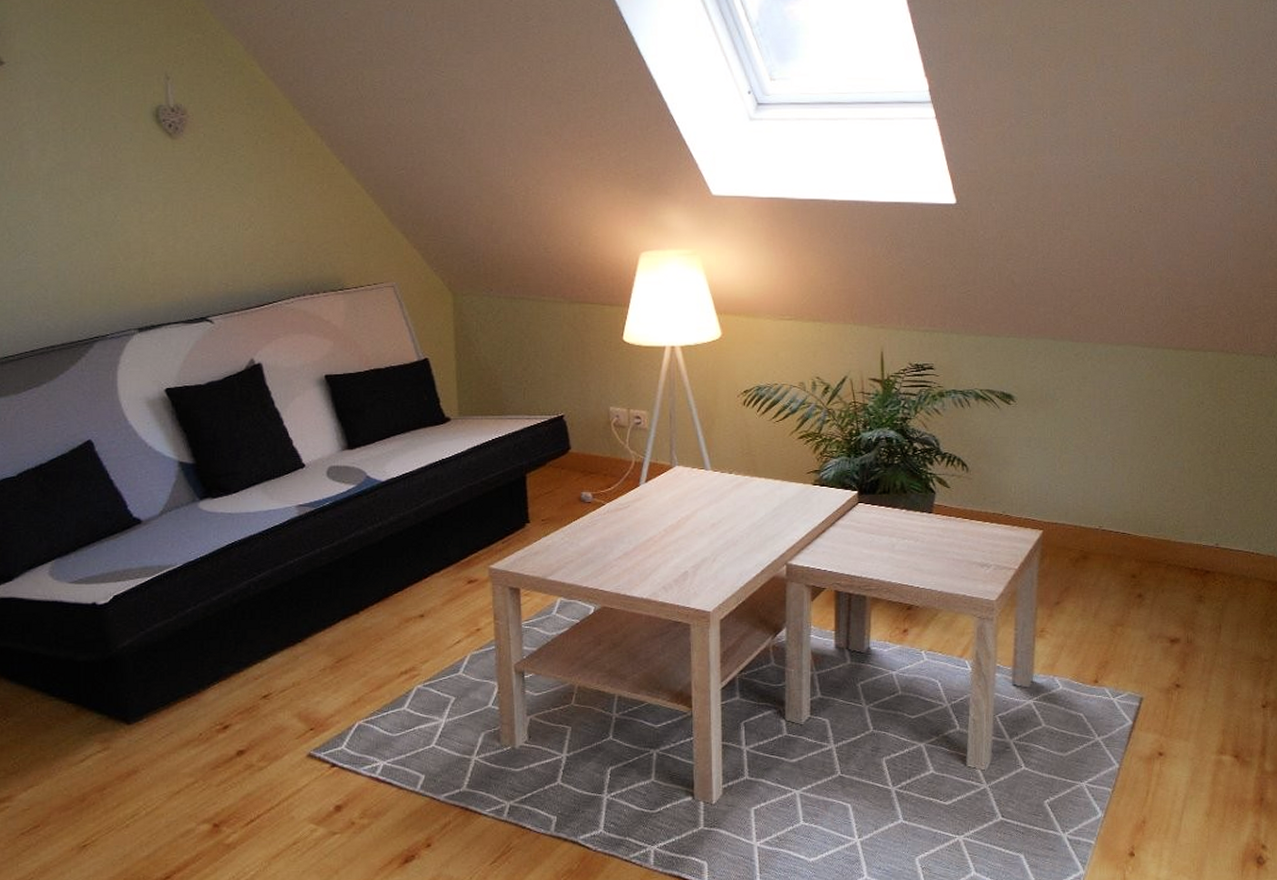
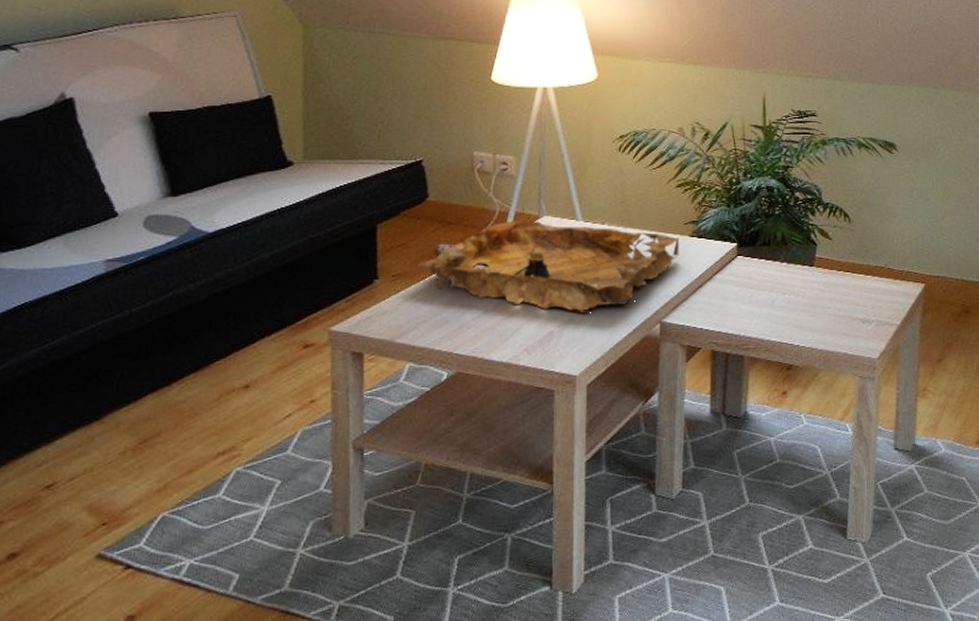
decorative tray: none [563,470,803,554] -> present [416,220,680,312]

